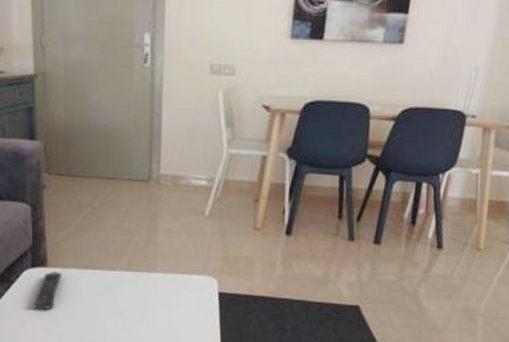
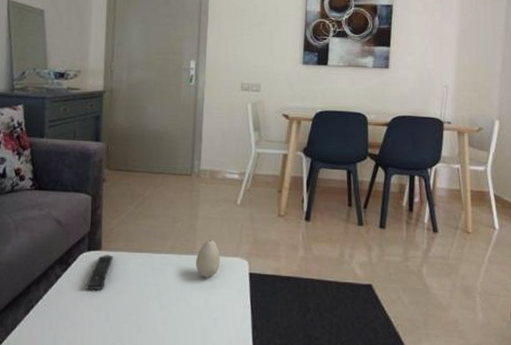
decorative egg: none [157,255,185,297] -> present [196,239,220,278]

